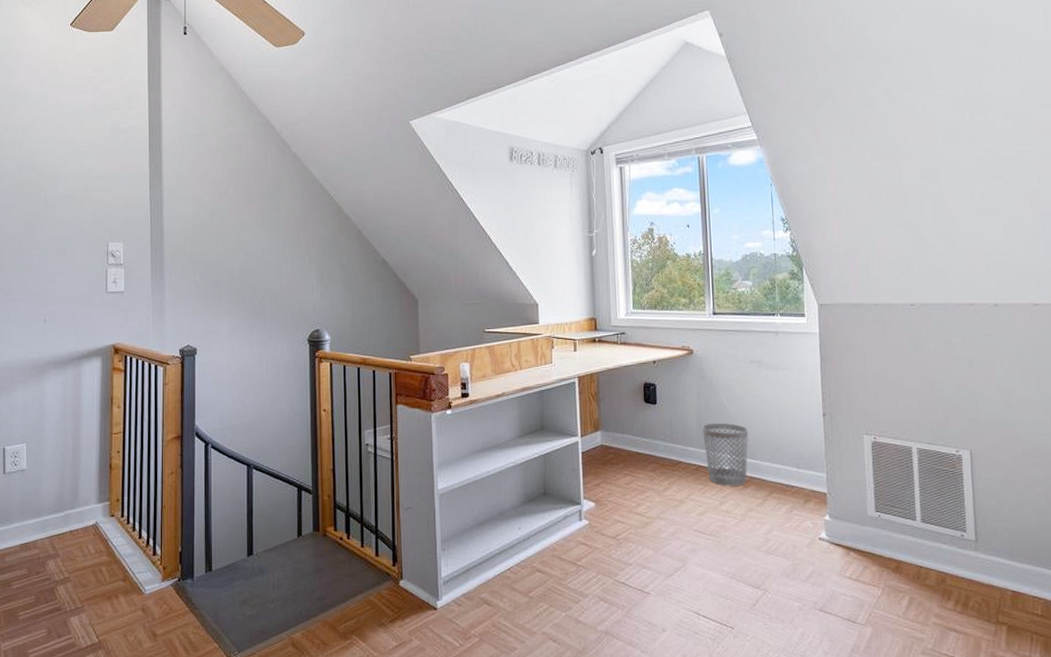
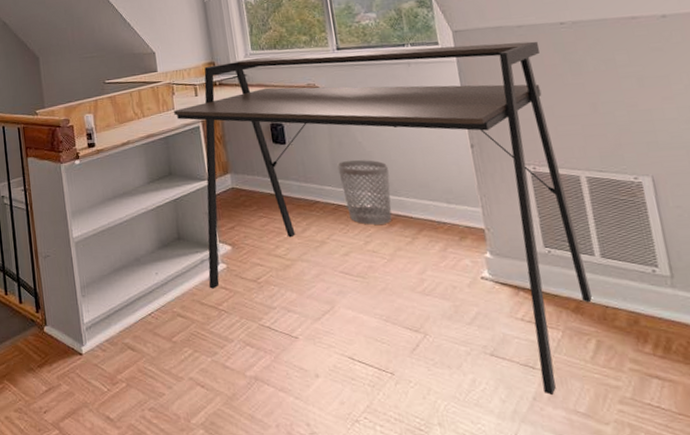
desk: none [552,316,911,648] -> present [174,41,593,396]

